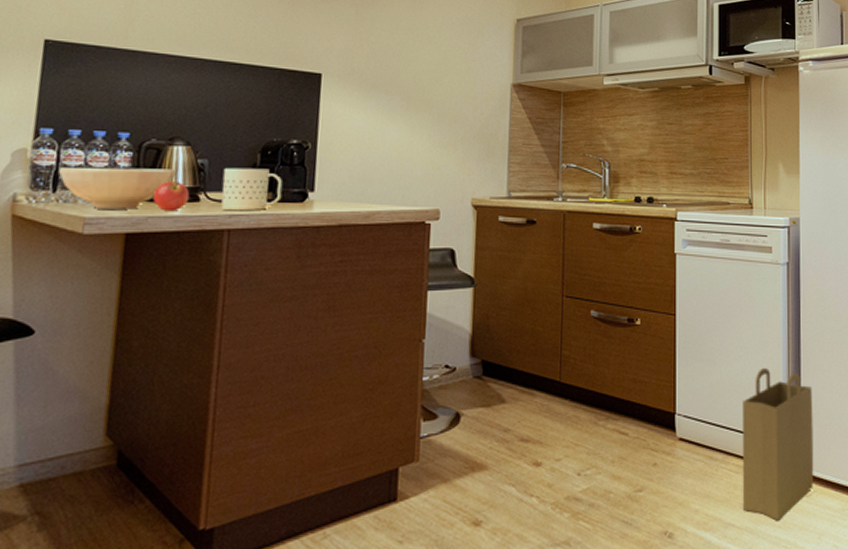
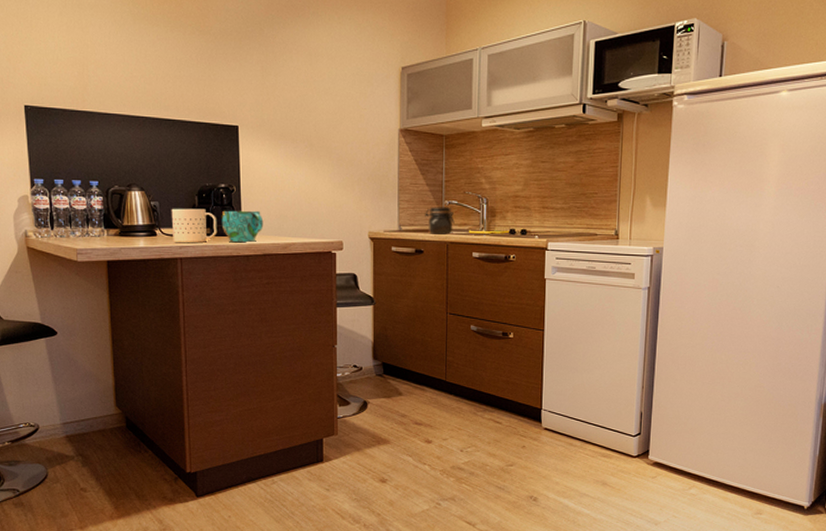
bowl: present [58,166,177,209] -> none [52,209,137,242]
fruit: present [153,181,190,212] -> none [123,220,149,244]
cup: none [288,171,343,210] -> present [221,210,264,242]
jar: none [539,170,573,204] -> present [425,207,455,236]
shopping bag: present [742,368,813,521] -> none [596,376,664,495]

